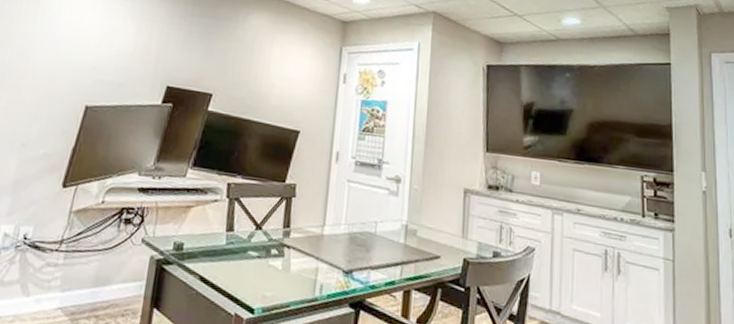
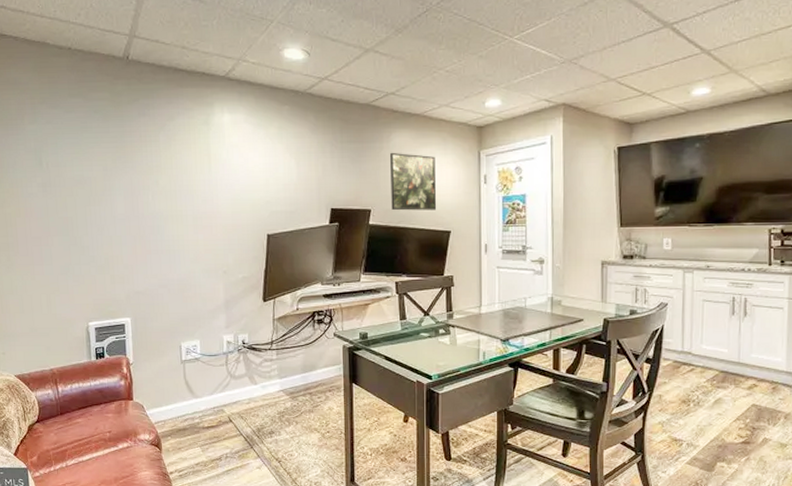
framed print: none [236,34,293,105] -> present [390,152,437,211]

